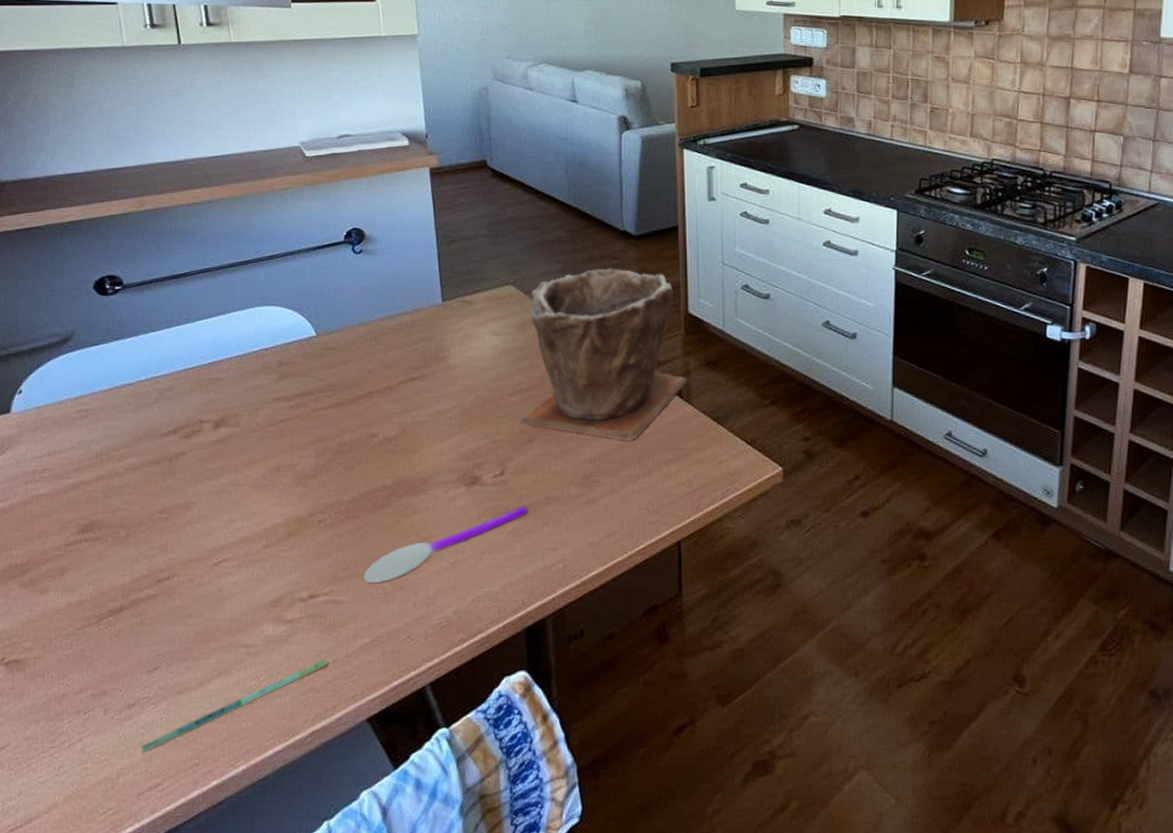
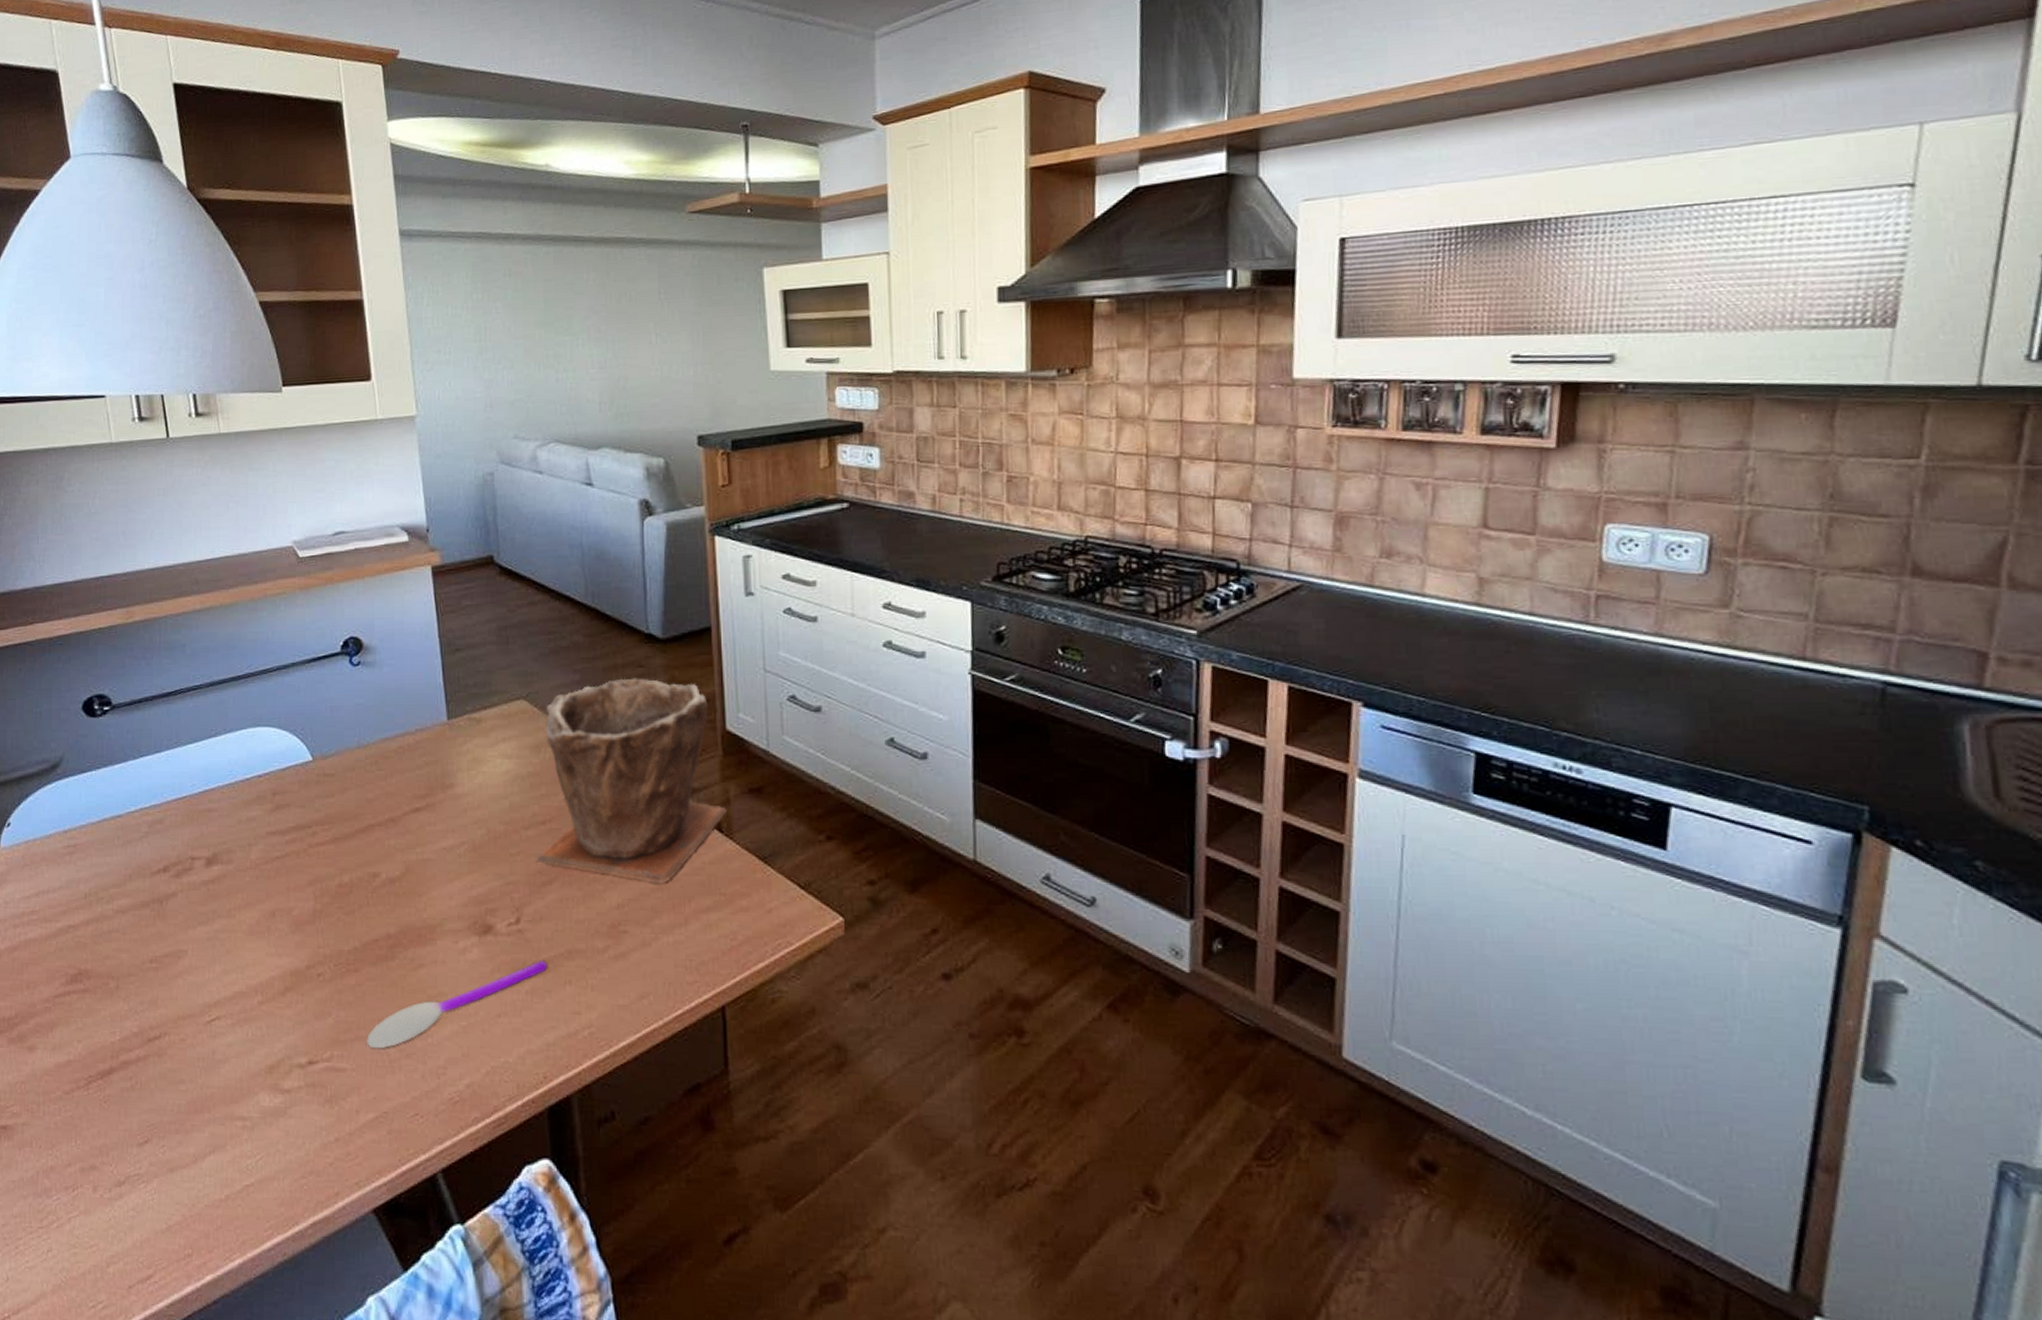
pen: present [142,658,327,753] -> none [132,1136,329,1239]

